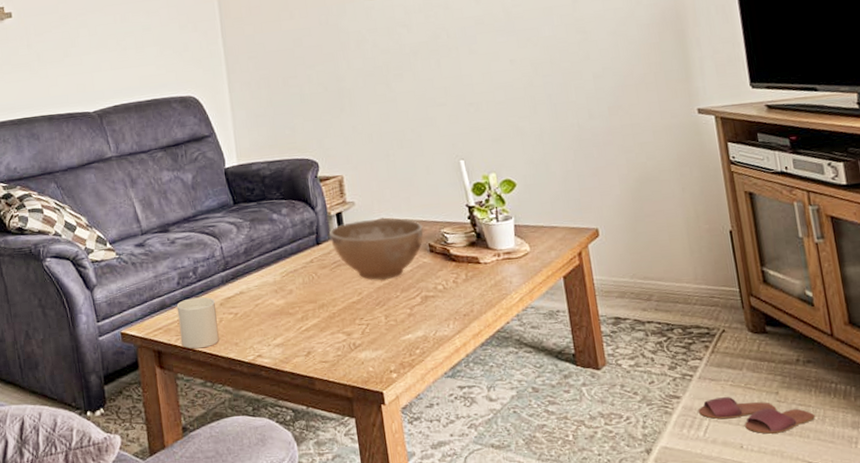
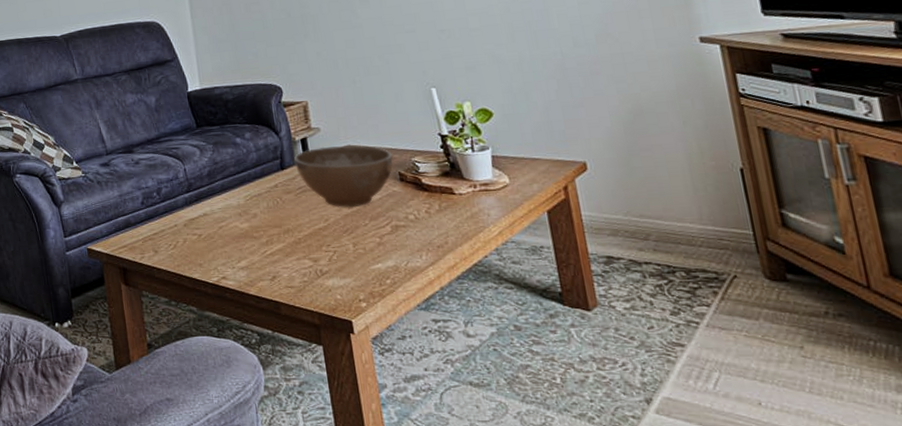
mug: present [176,297,219,349] -> none [141,217,183,268]
slippers: present [699,397,815,434] -> none [707,348,850,392]

